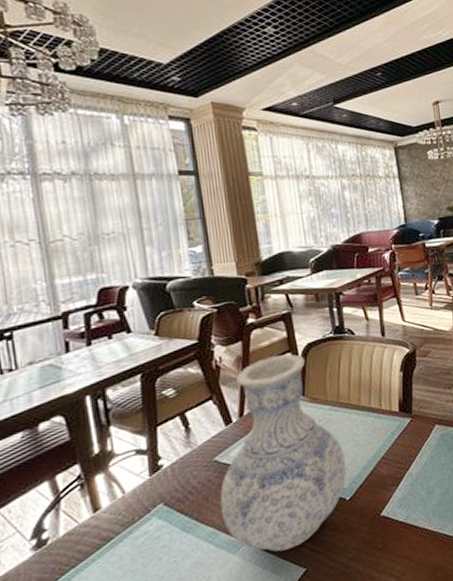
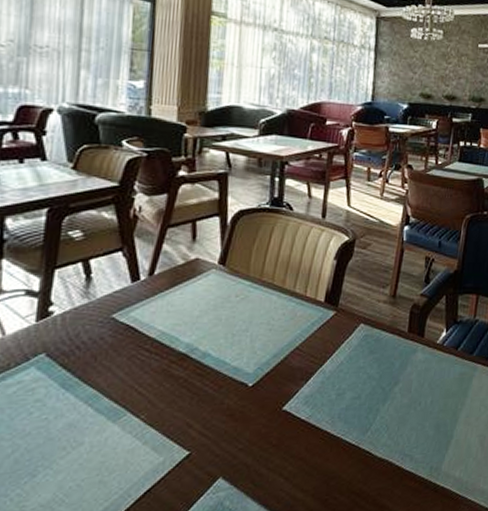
vase: present [220,354,346,552] -> none [108,217,256,429]

